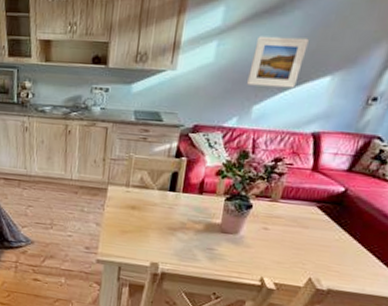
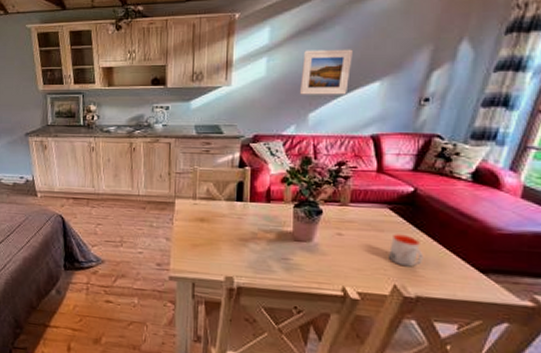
mug: none [309,231,342,263] -> present [389,234,423,267]

